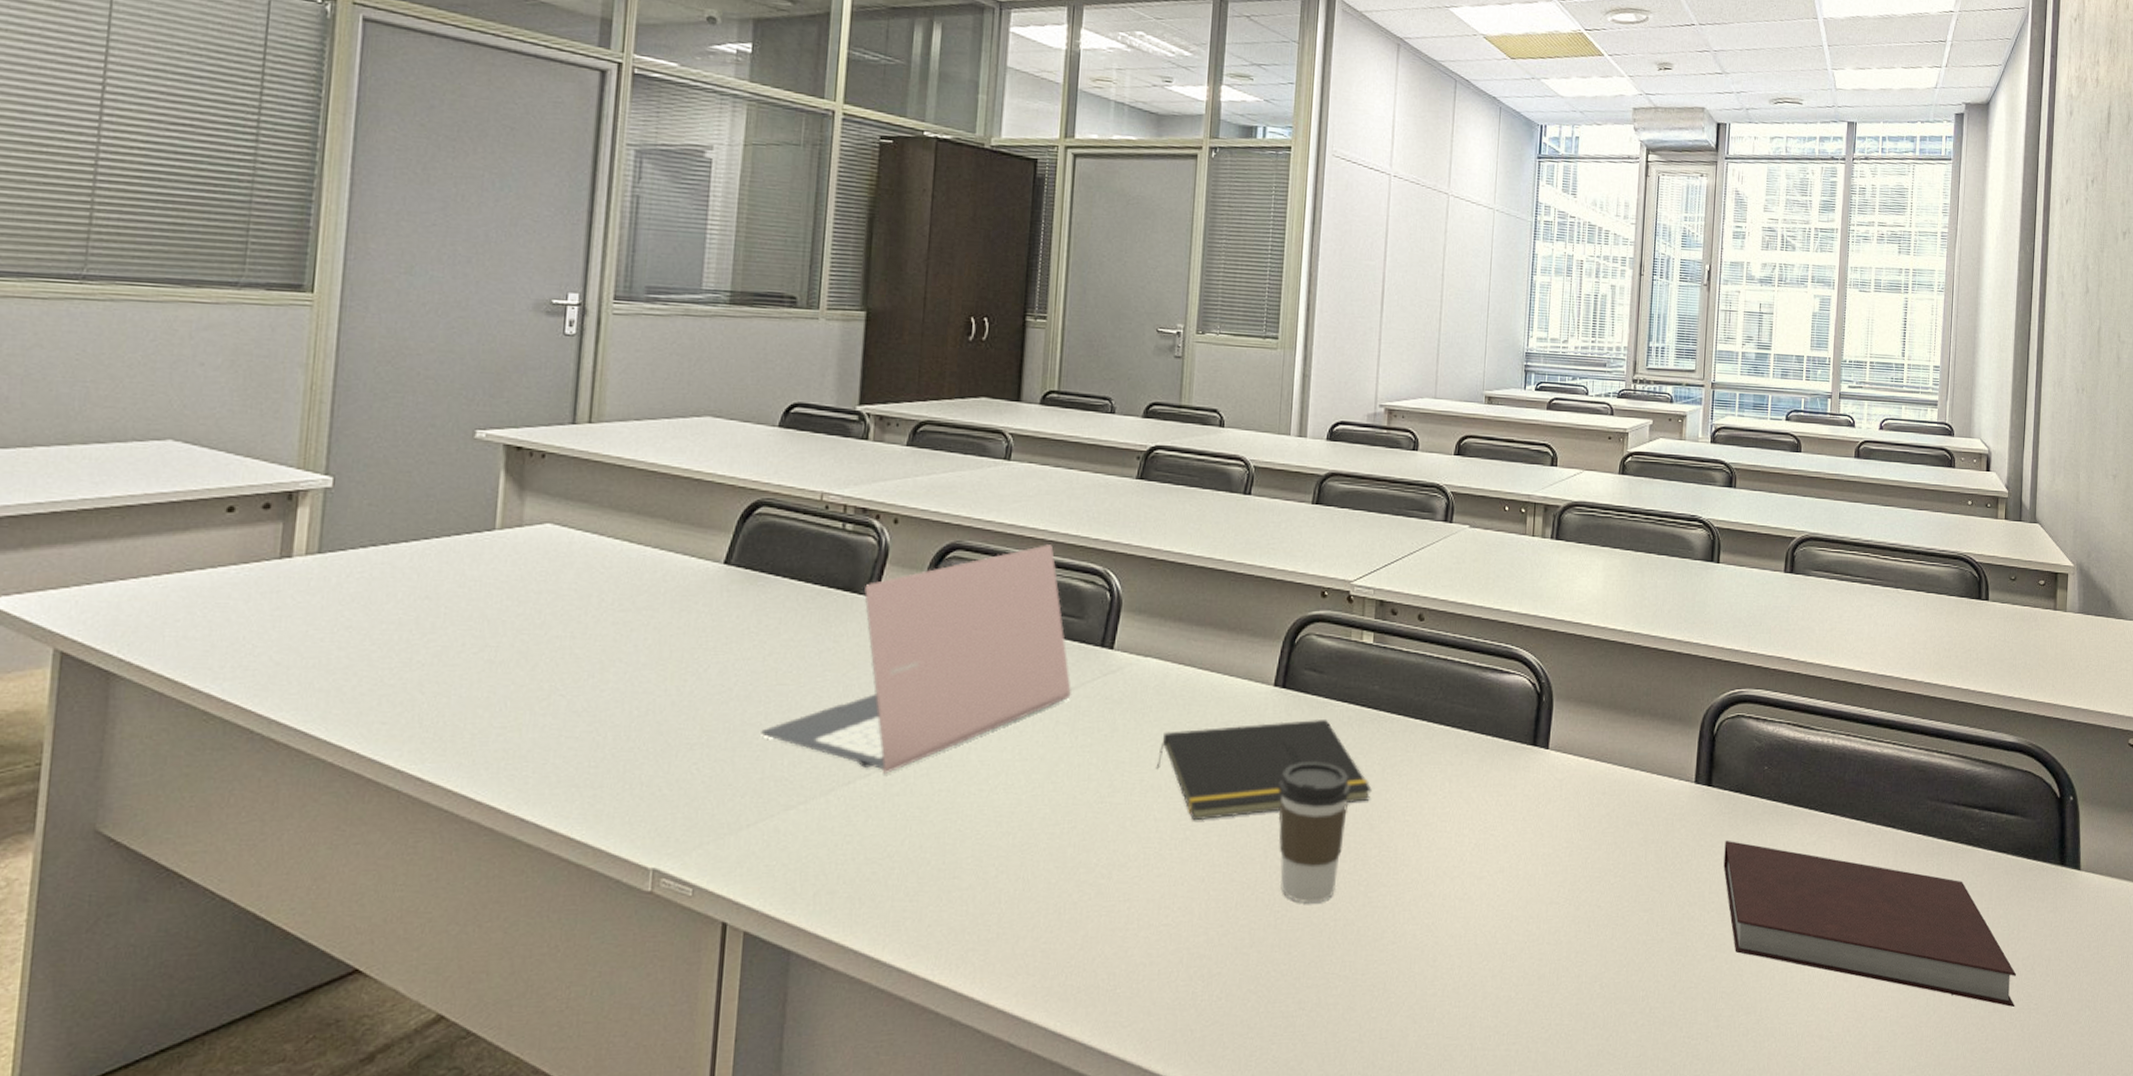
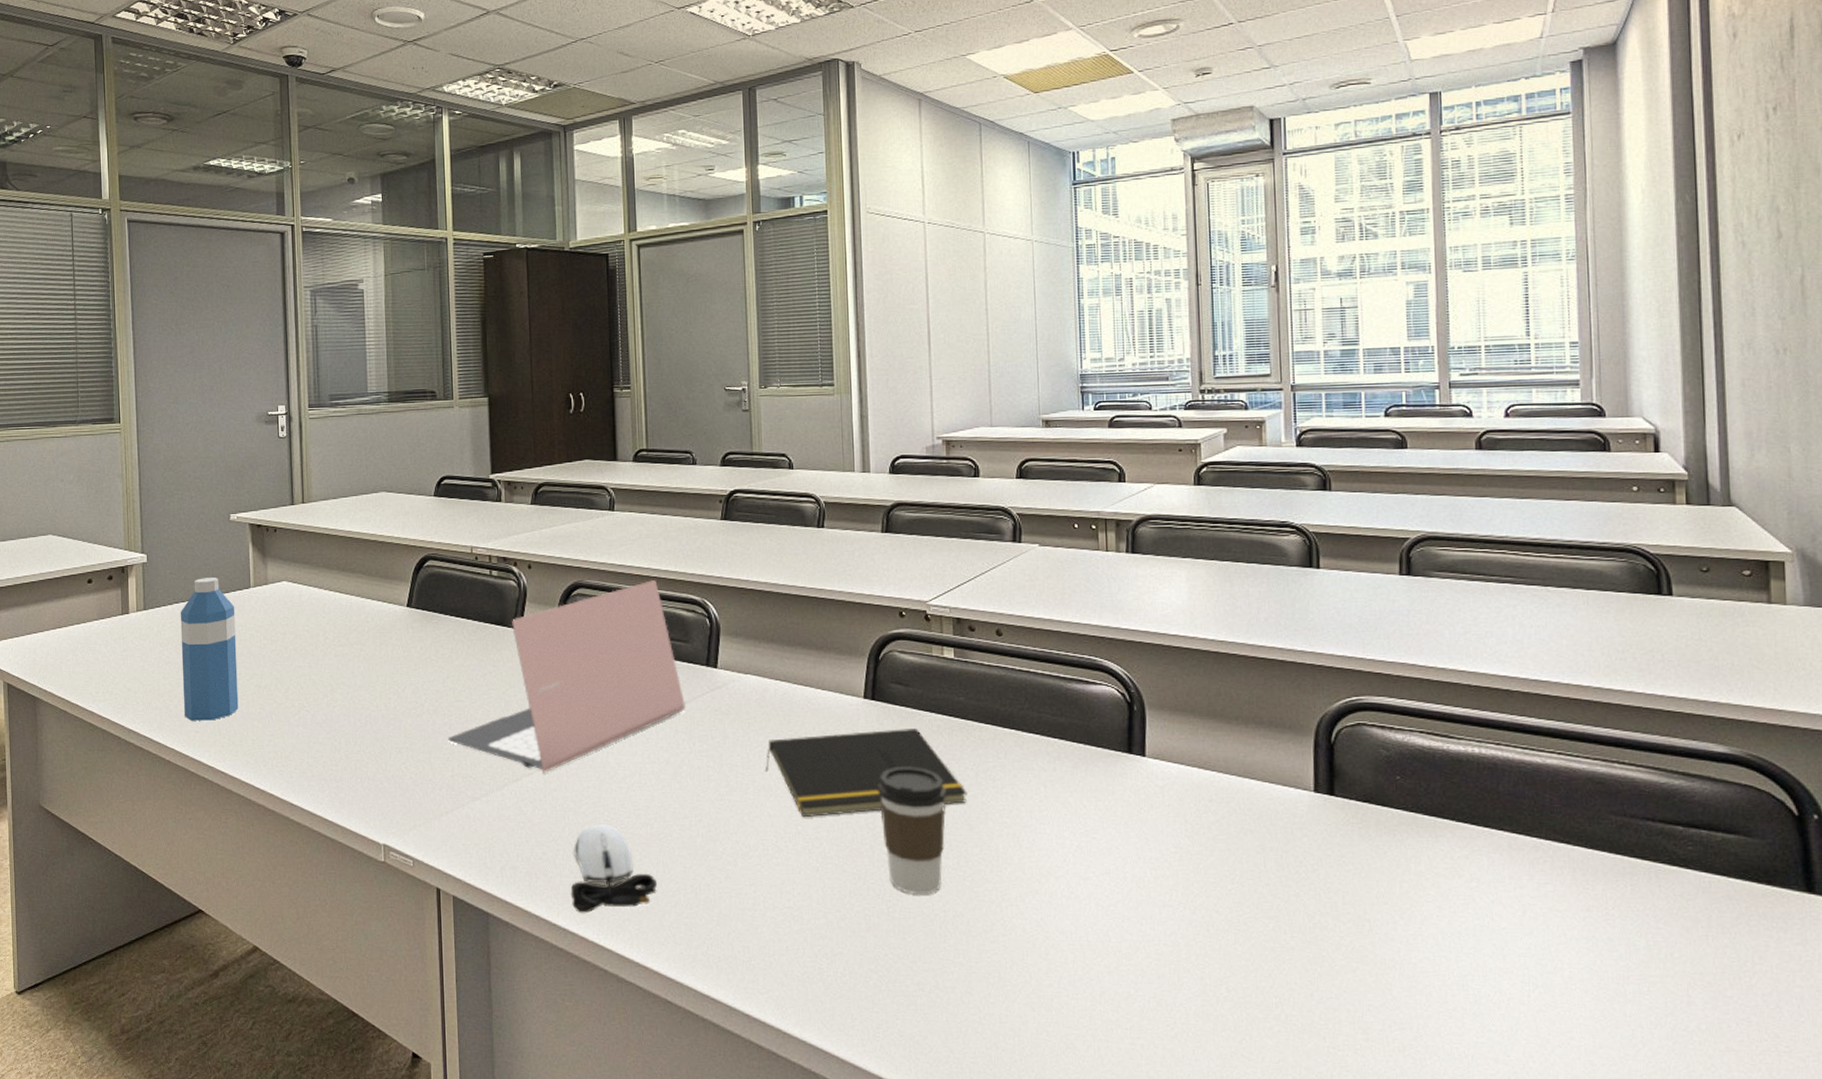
water bottle: none [366,513,468,708] -> present [180,578,239,721]
computer mouse: none [902,835,1013,945] -> present [570,824,657,914]
notebook: present [1723,840,2017,1007] -> none [1356,850,1757,1047]

